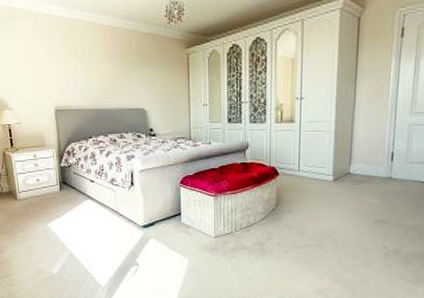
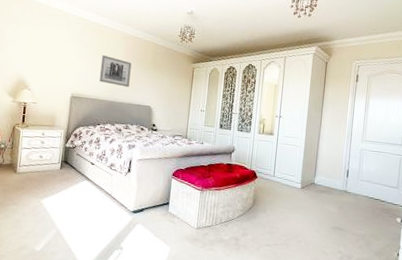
wall art: none [79,55,116,91] -> present [99,54,132,88]

